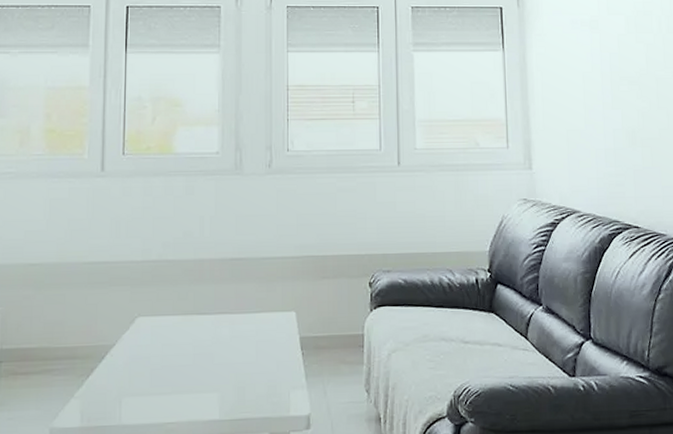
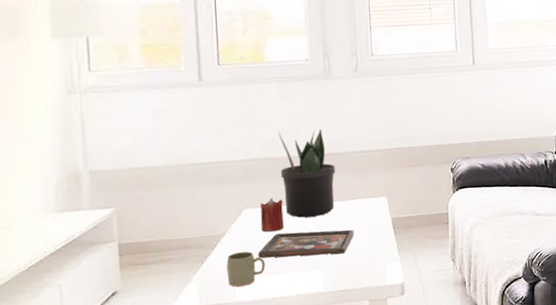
mug: none [113,366,157,407] -> present [226,251,266,287]
decorative tray: none [149,347,257,376] -> present [258,229,354,259]
candle: none [155,305,180,345] -> present [260,197,284,232]
planter: none [180,229,240,330] -> present [278,128,335,218]

